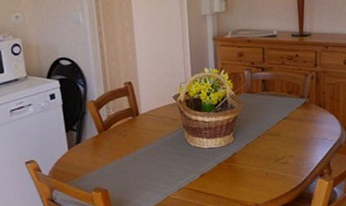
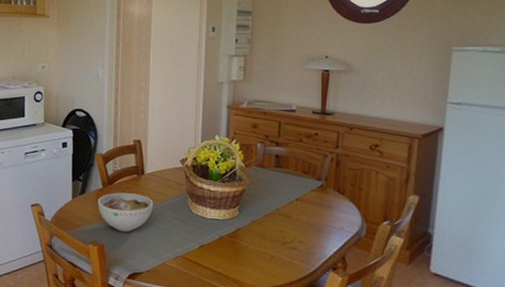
bowl: none [95,135,152,175] -> present [97,192,153,233]

